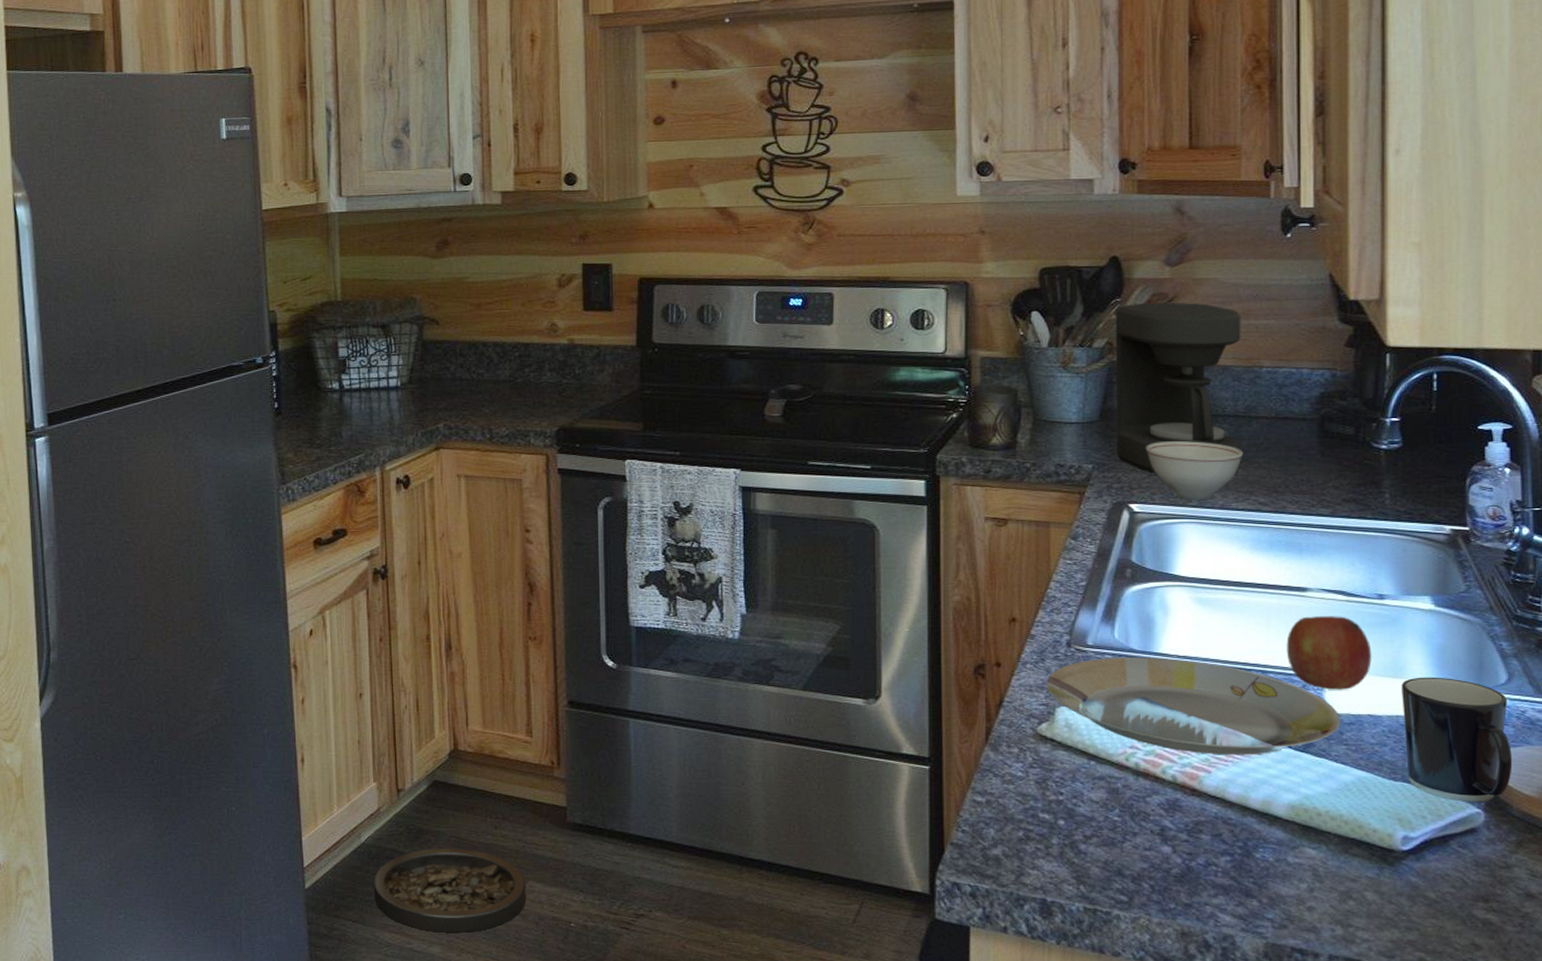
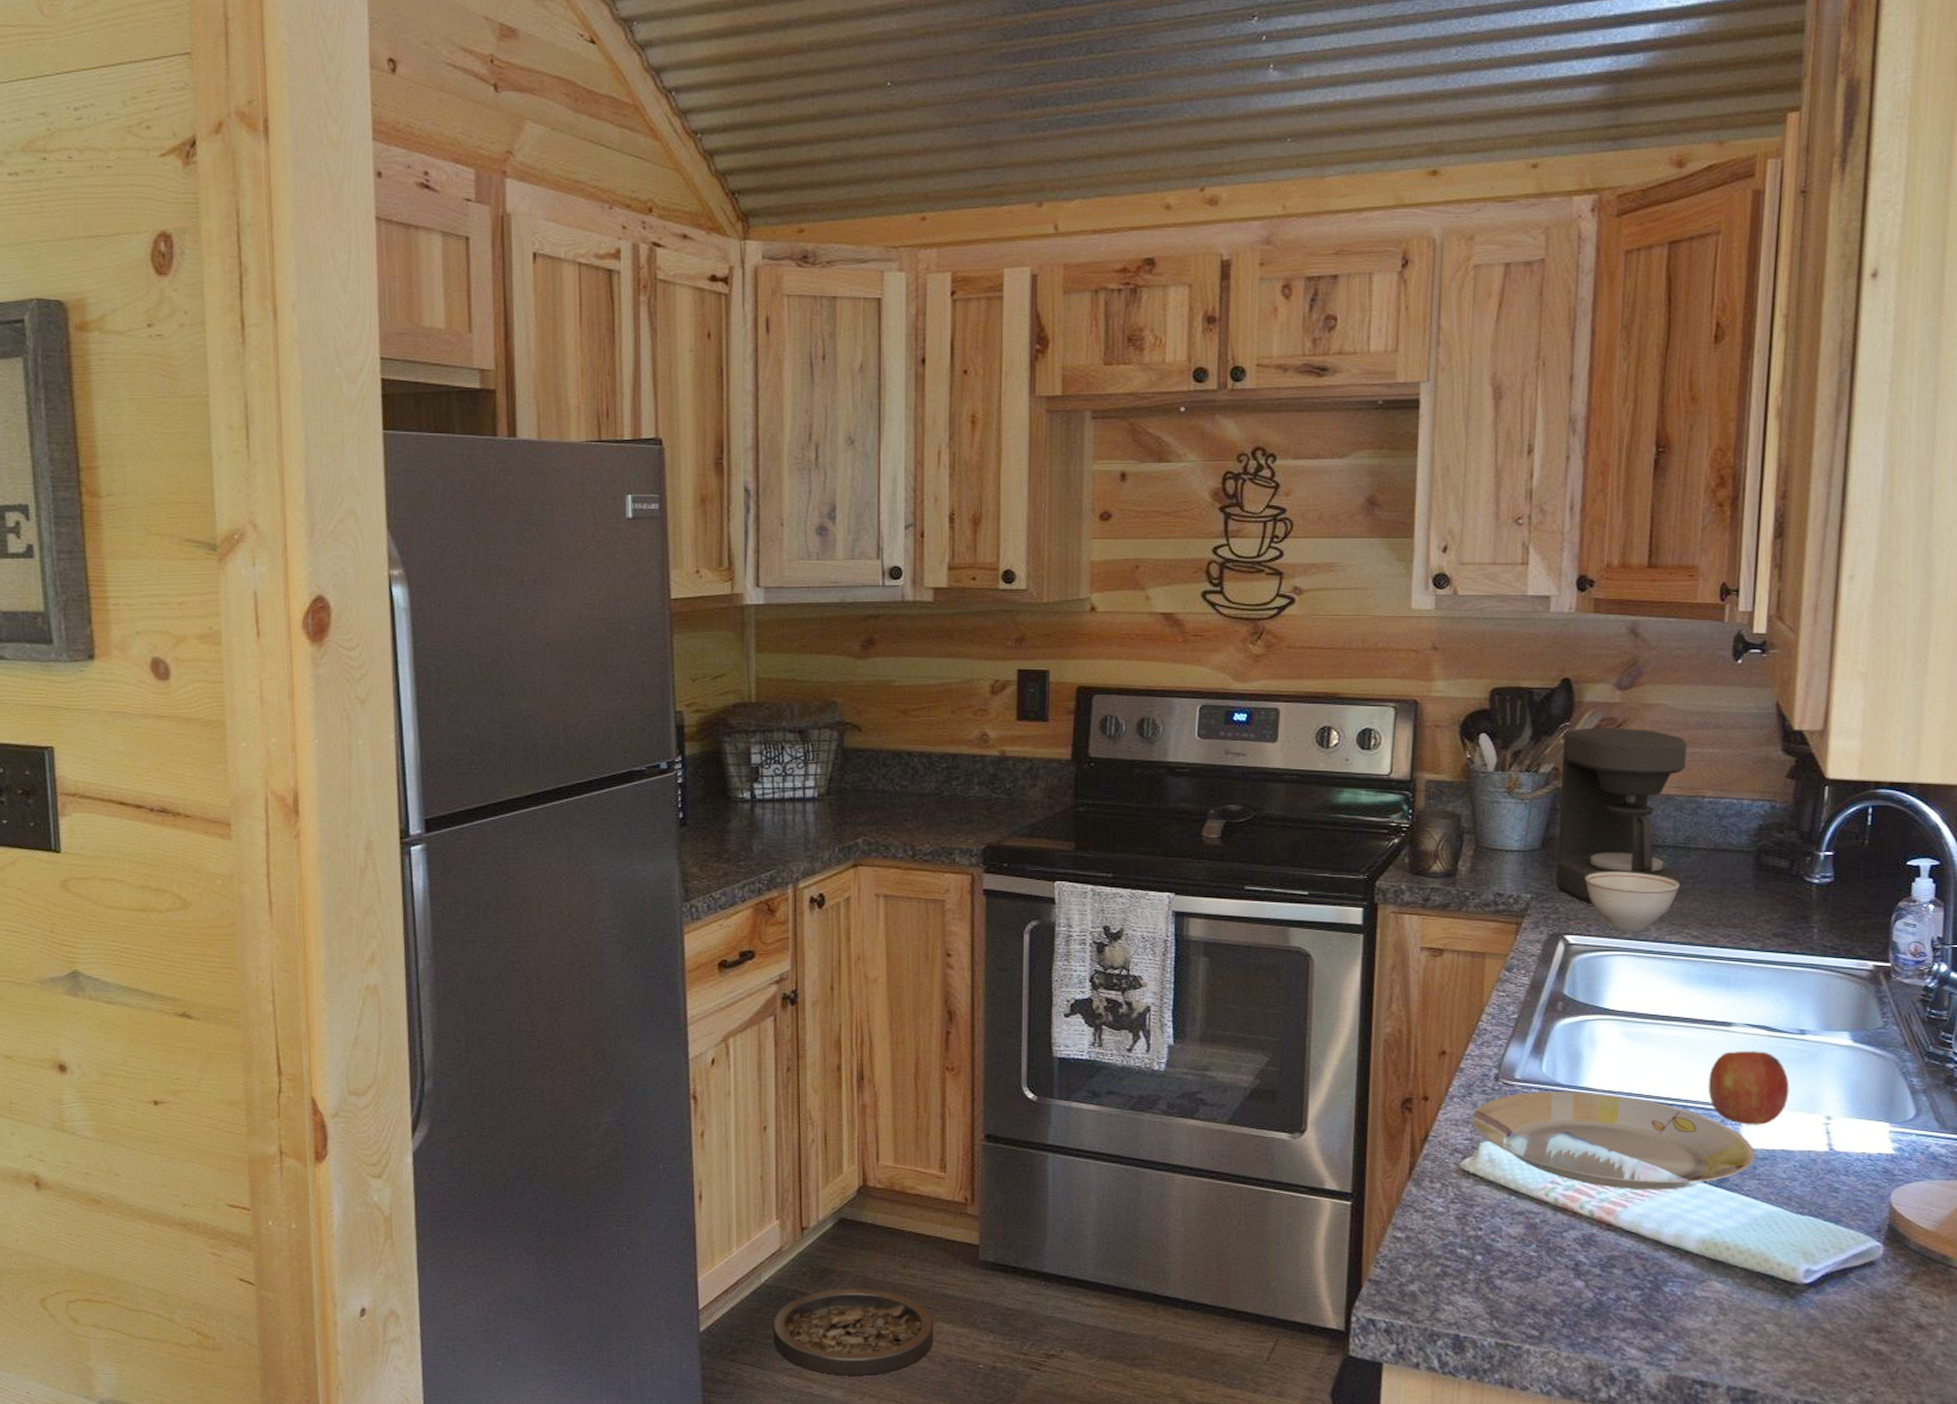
mug: present [1401,677,1513,802] -> none [1814,1112,1914,1235]

